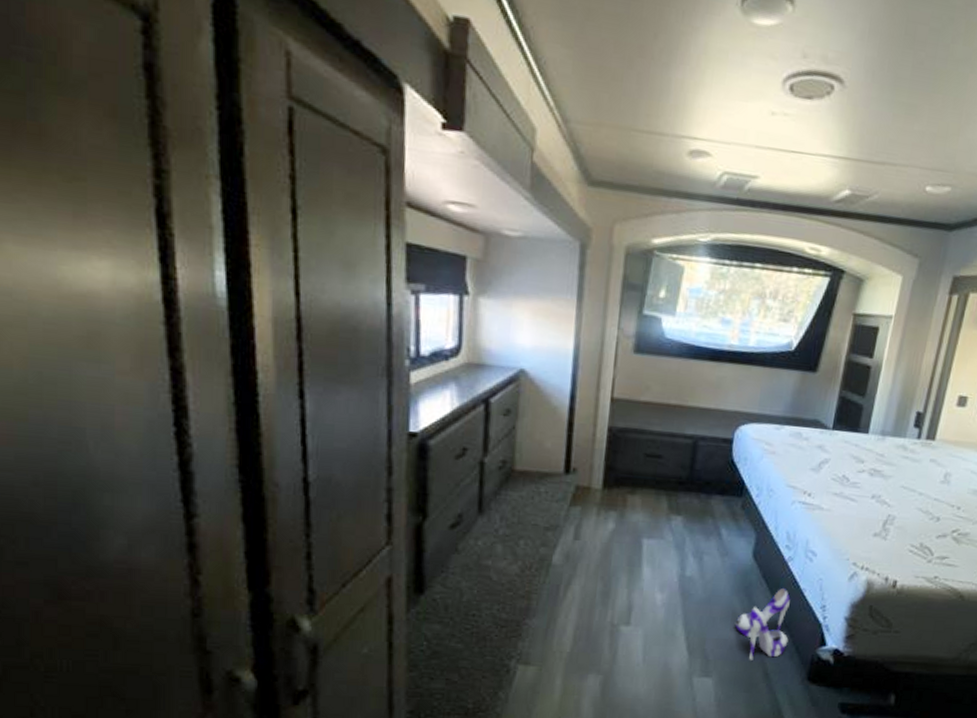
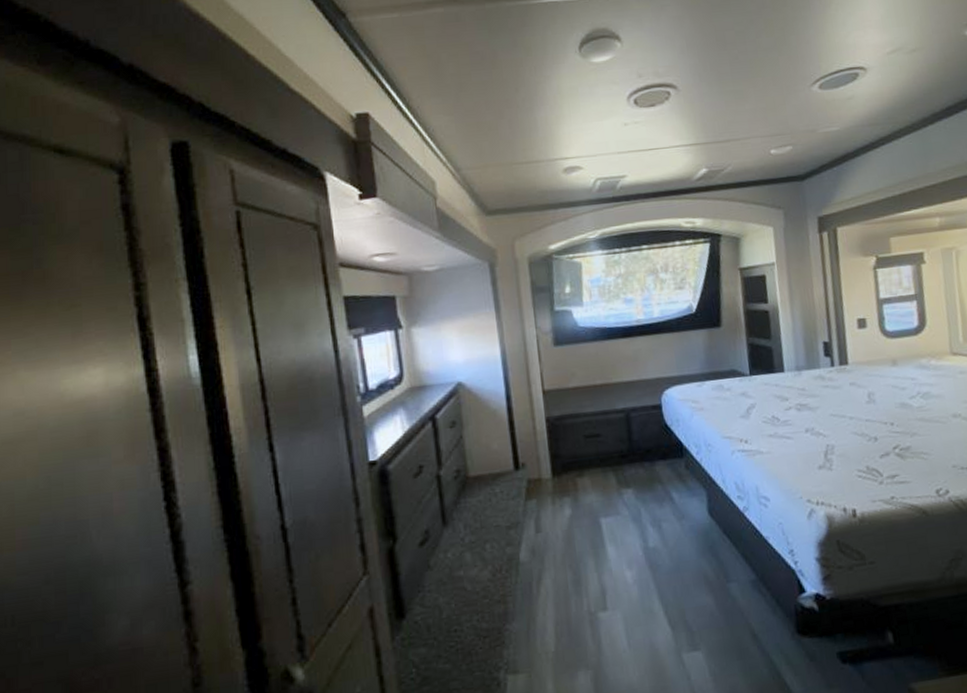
shoe: present [735,588,791,660] -> none [709,540,767,624]

